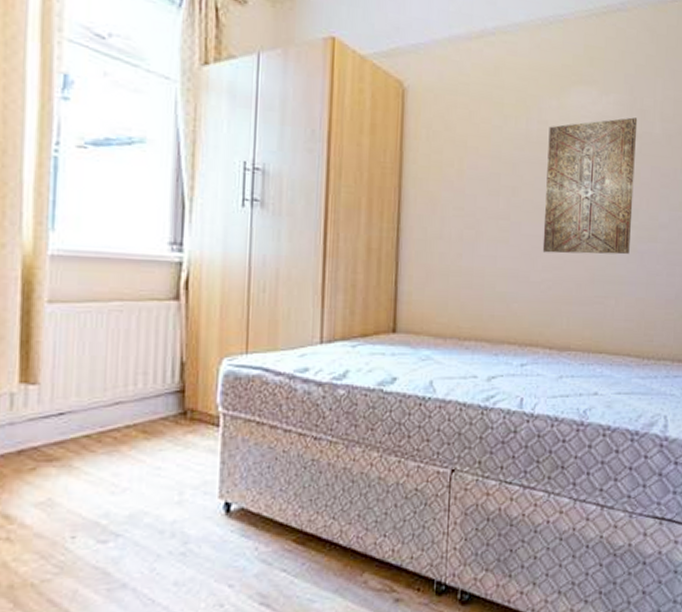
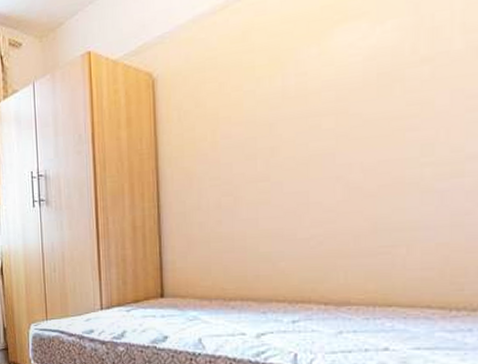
wall art: present [542,117,638,255] -> none [309,39,427,208]

